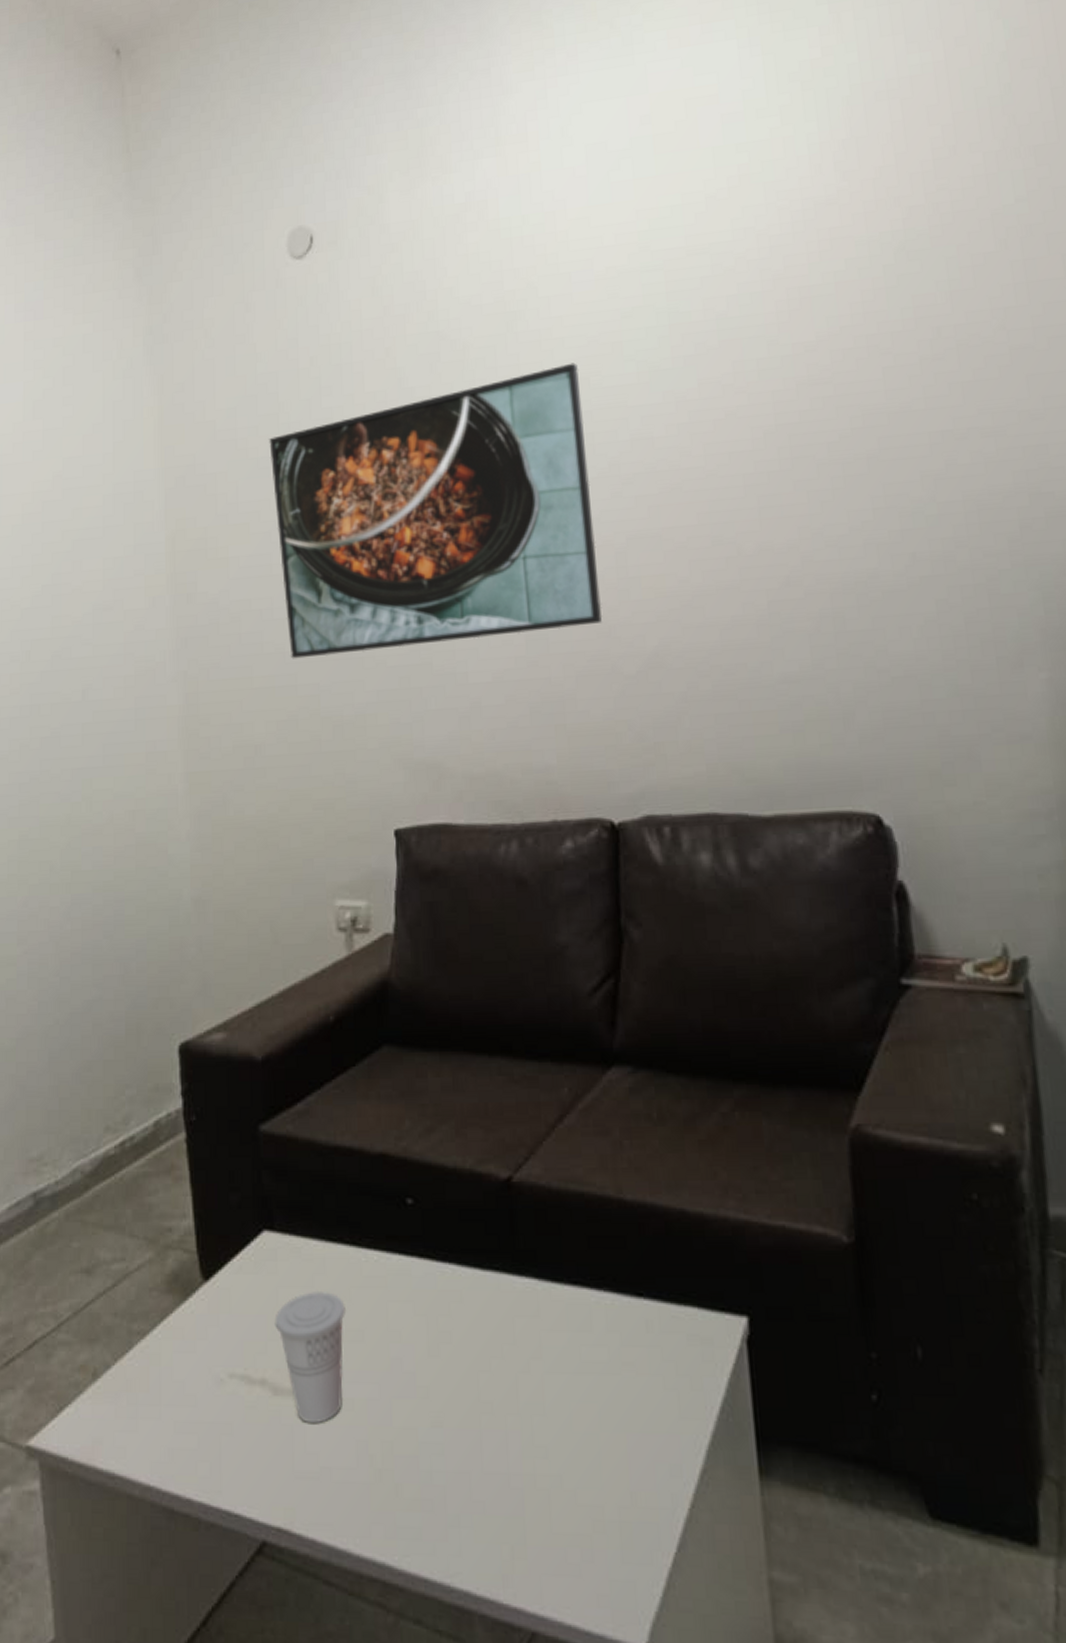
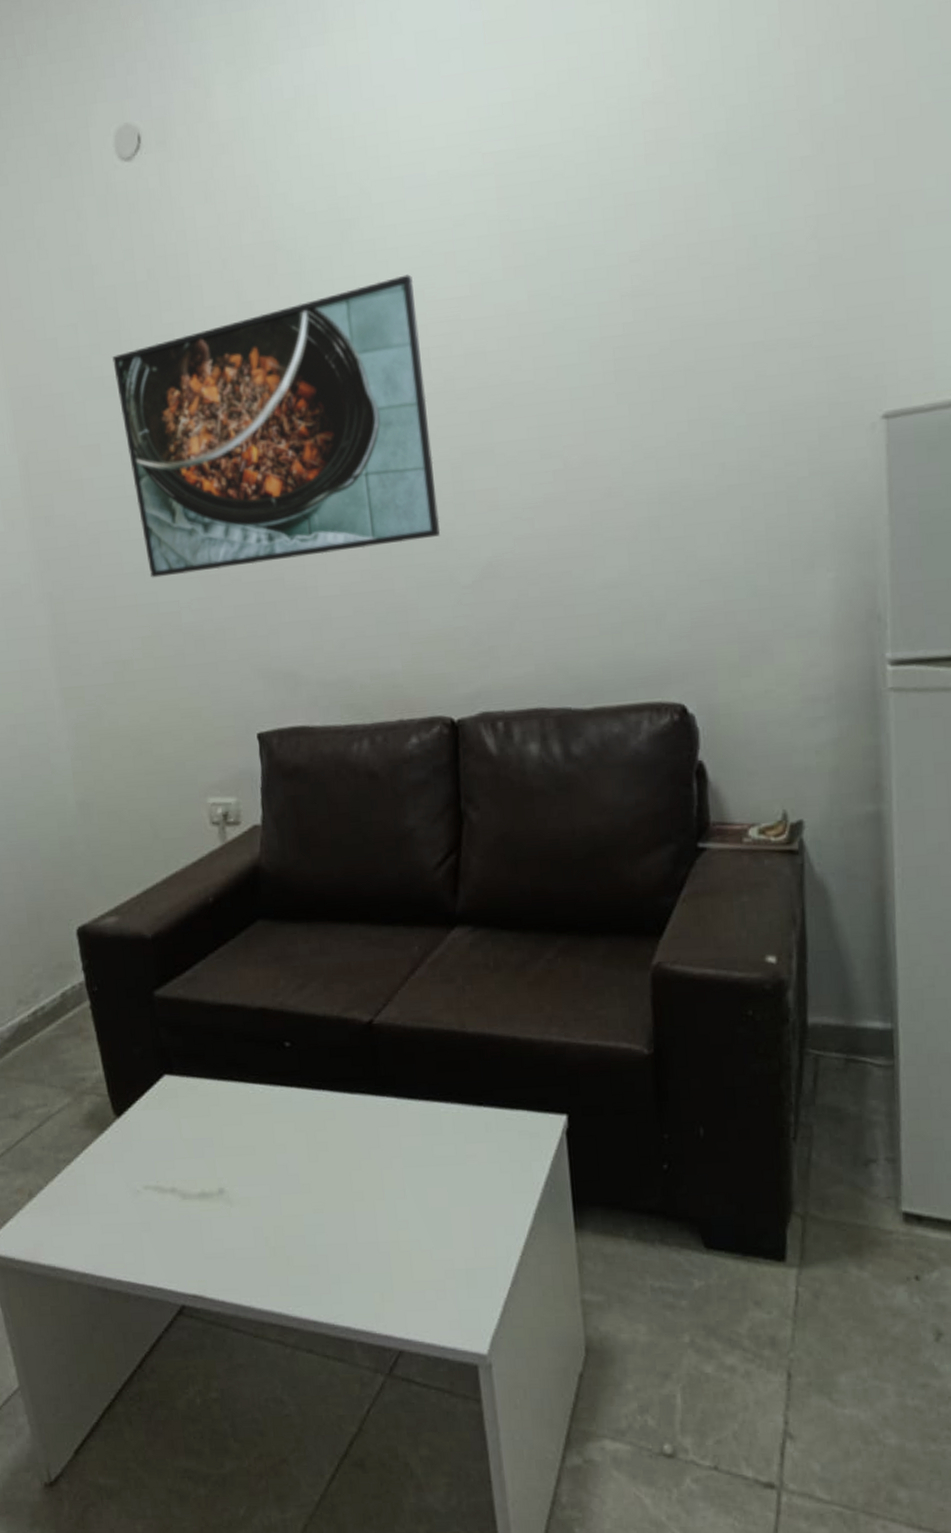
cup: present [274,1290,345,1423] -> none [179,1118,240,1218]

